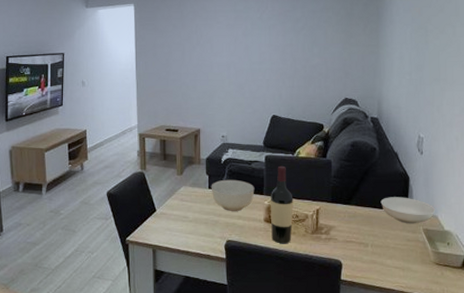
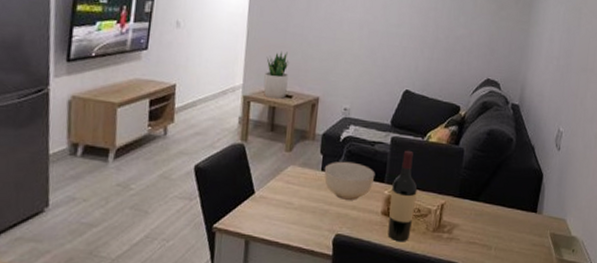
planter: none [154,95,173,134] -> present [263,51,290,100]
bowl: present [380,197,436,224] -> none [510,195,566,227]

